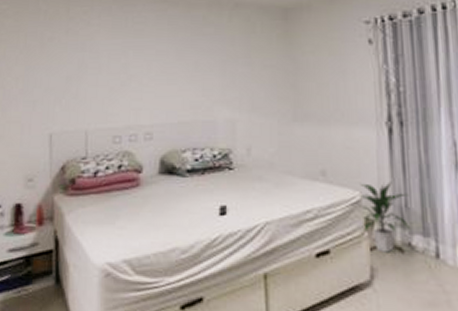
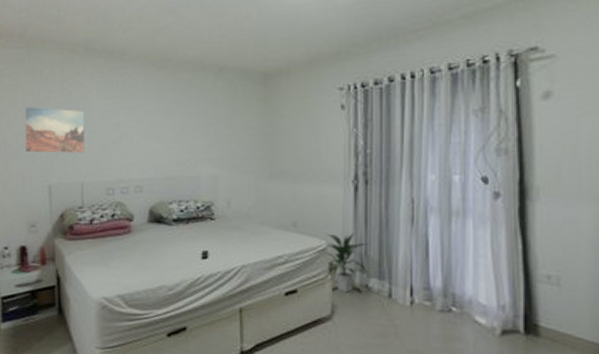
wall art: none [25,48,91,98] -> present [25,107,85,153]

